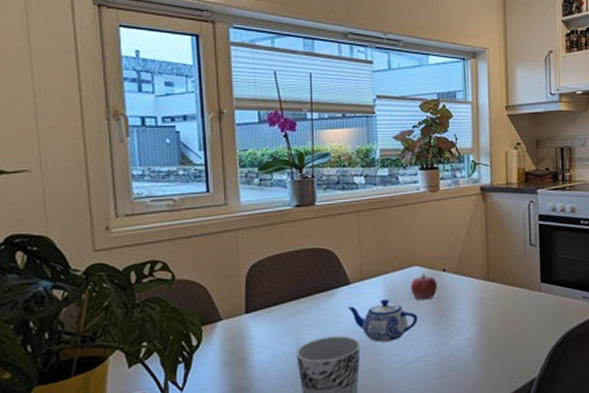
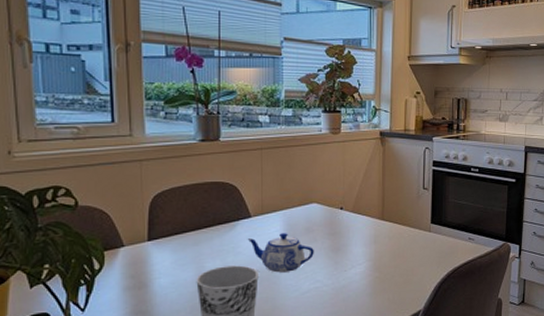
fruit: present [410,273,437,301] -> none [308,210,334,236]

